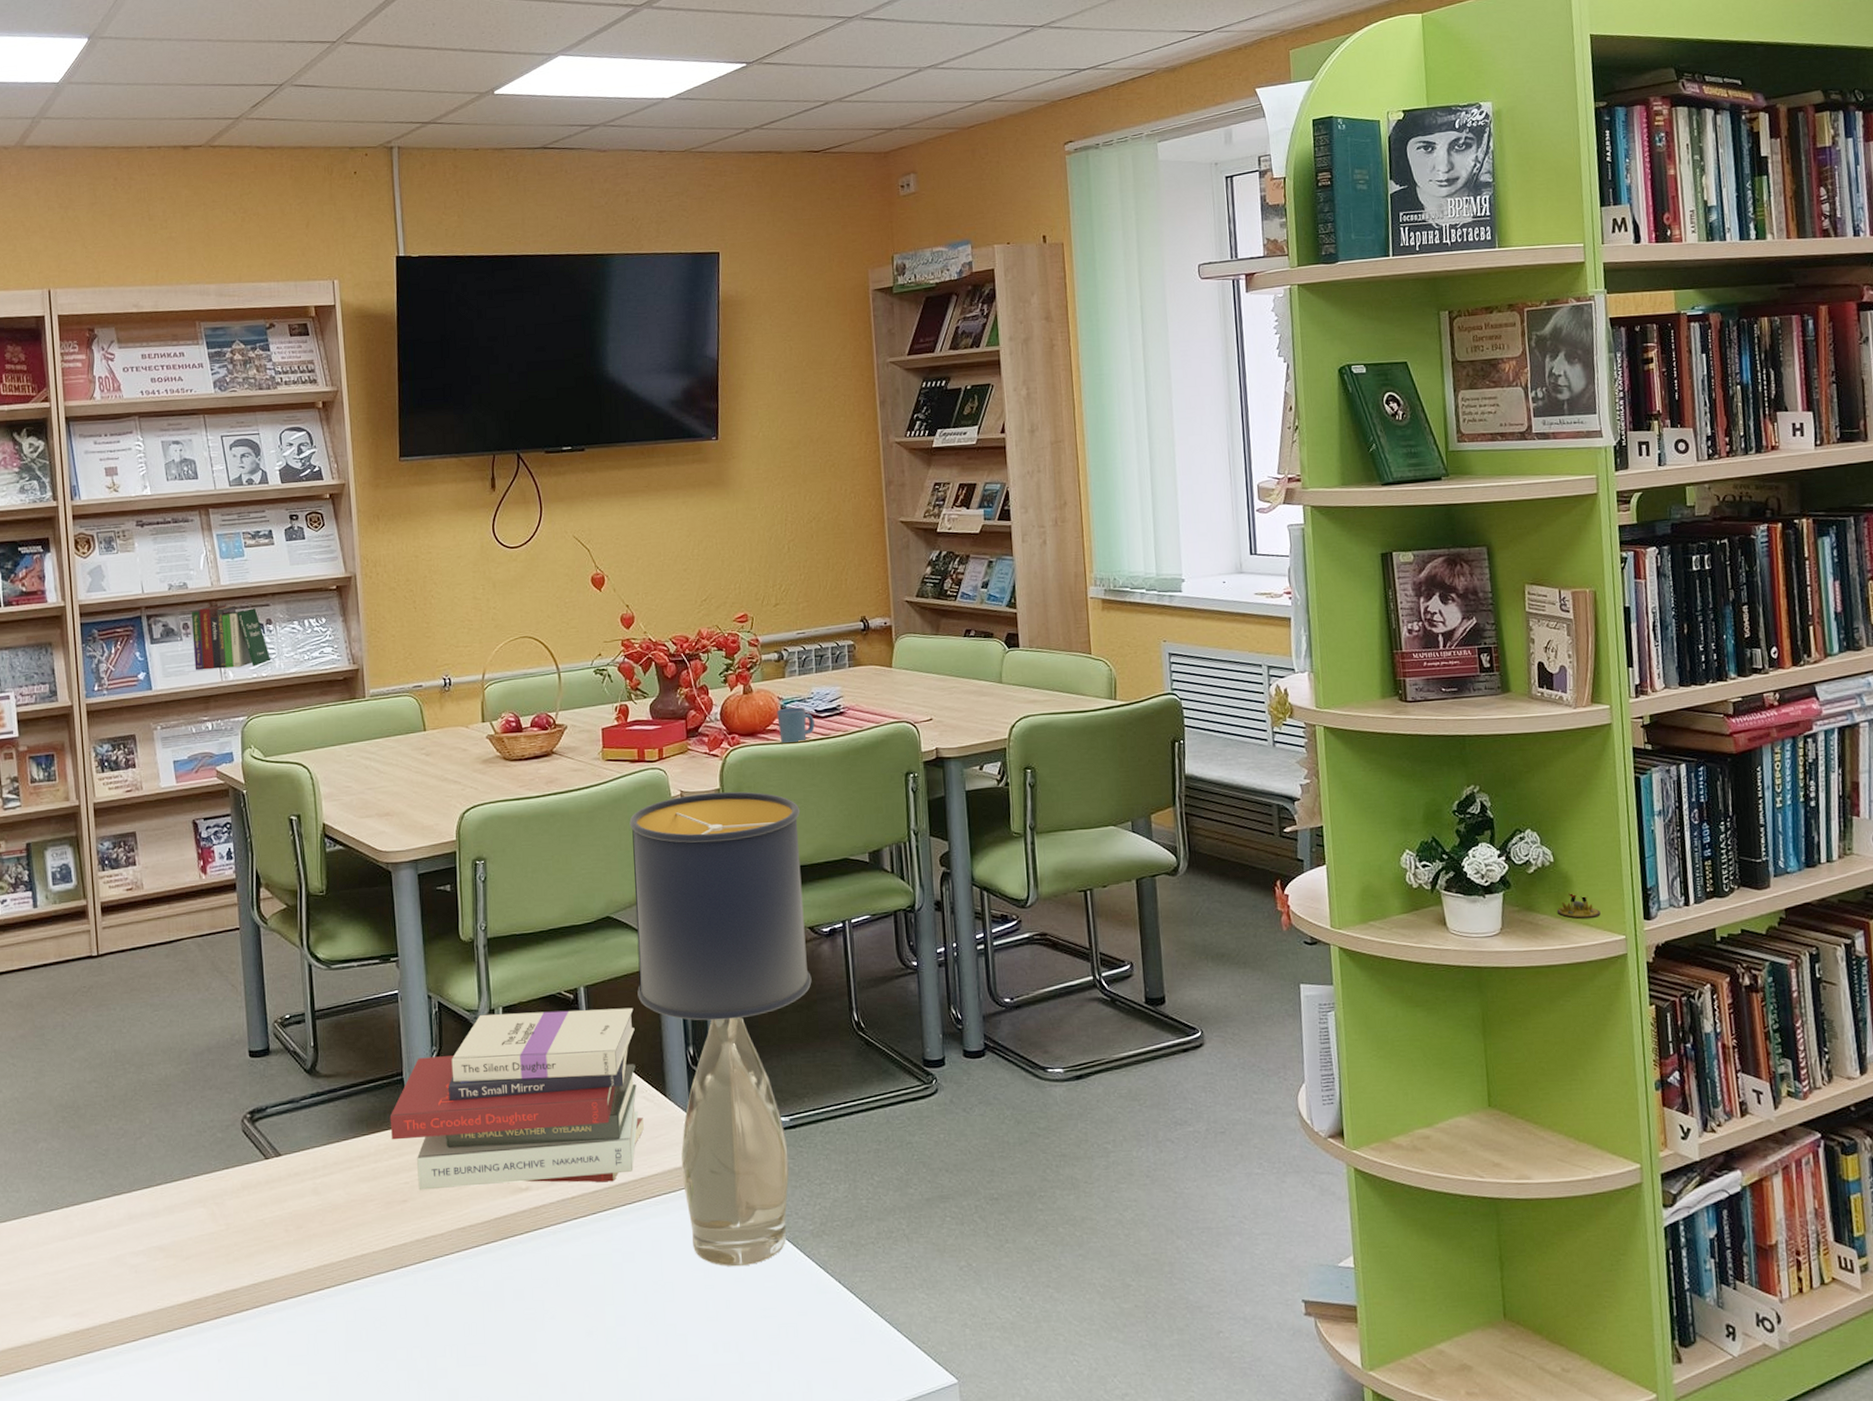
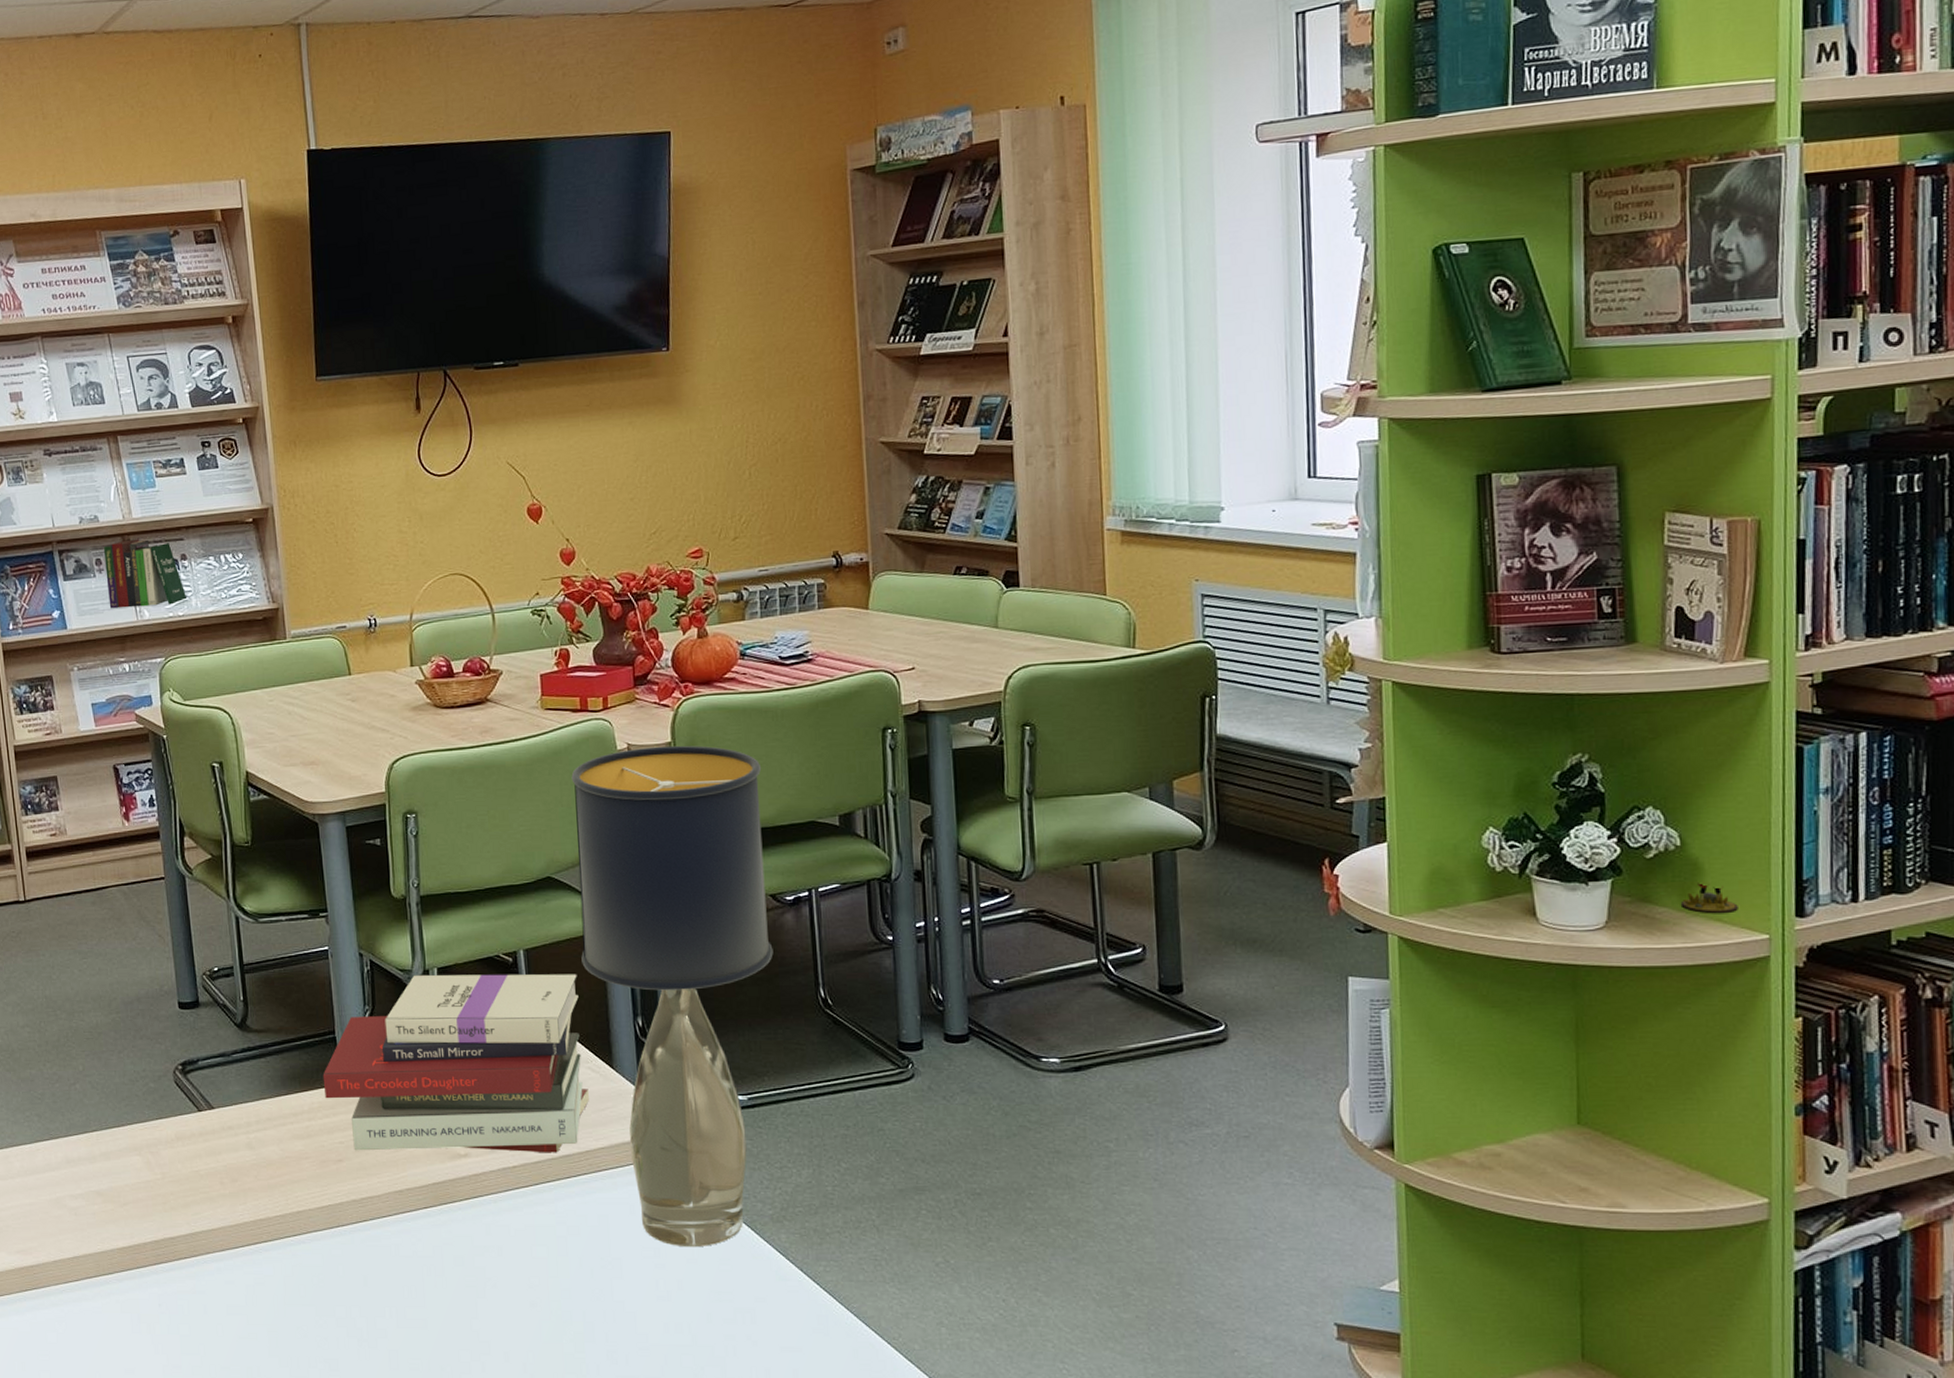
mug: present [777,707,815,745] -> none [735,653,779,695]

